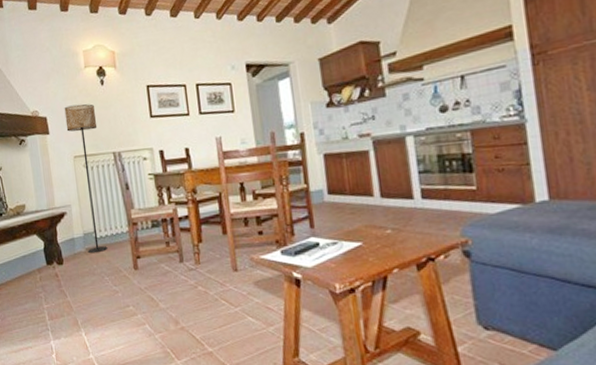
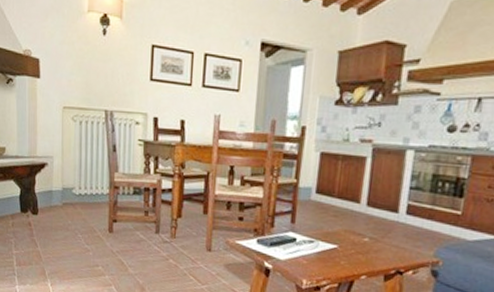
floor lamp: present [64,104,108,254] -> none [59,51,93,210]

